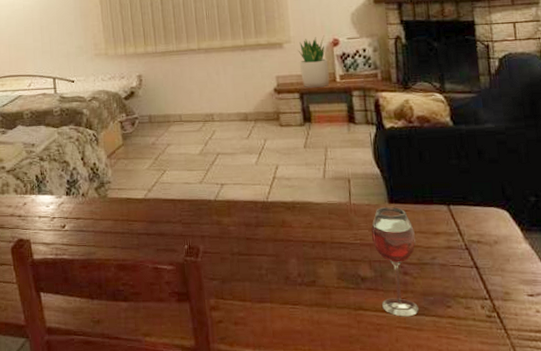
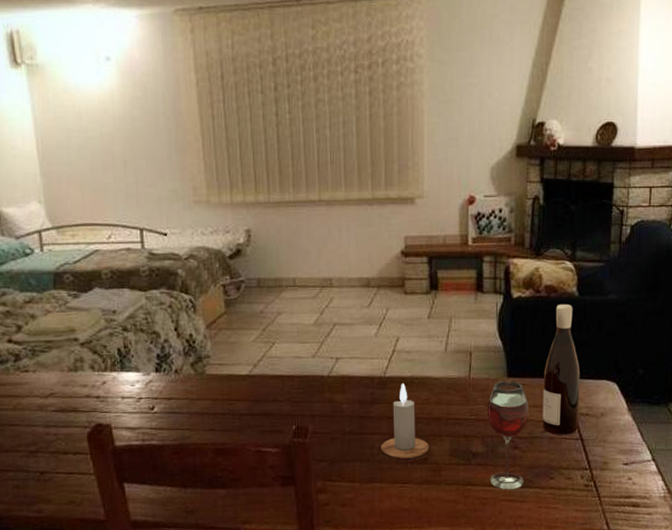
candle: none [268,208,317,280] -> present [381,383,430,459]
planter: present [298,35,330,87] -> none [430,191,461,251]
bottle: none [426,133,470,263] -> present [542,303,580,435]

